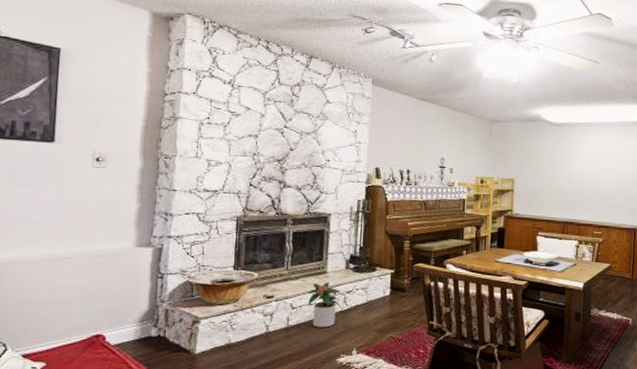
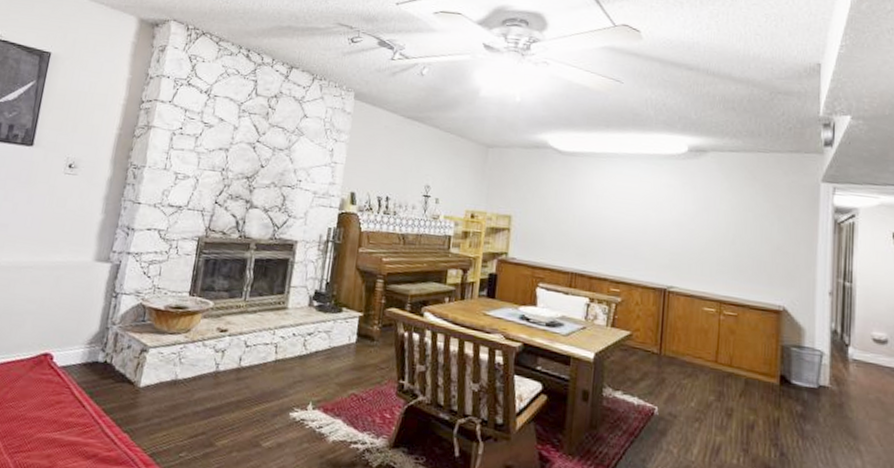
potted plant: present [307,282,342,328] -> none [263,319,301,374]

